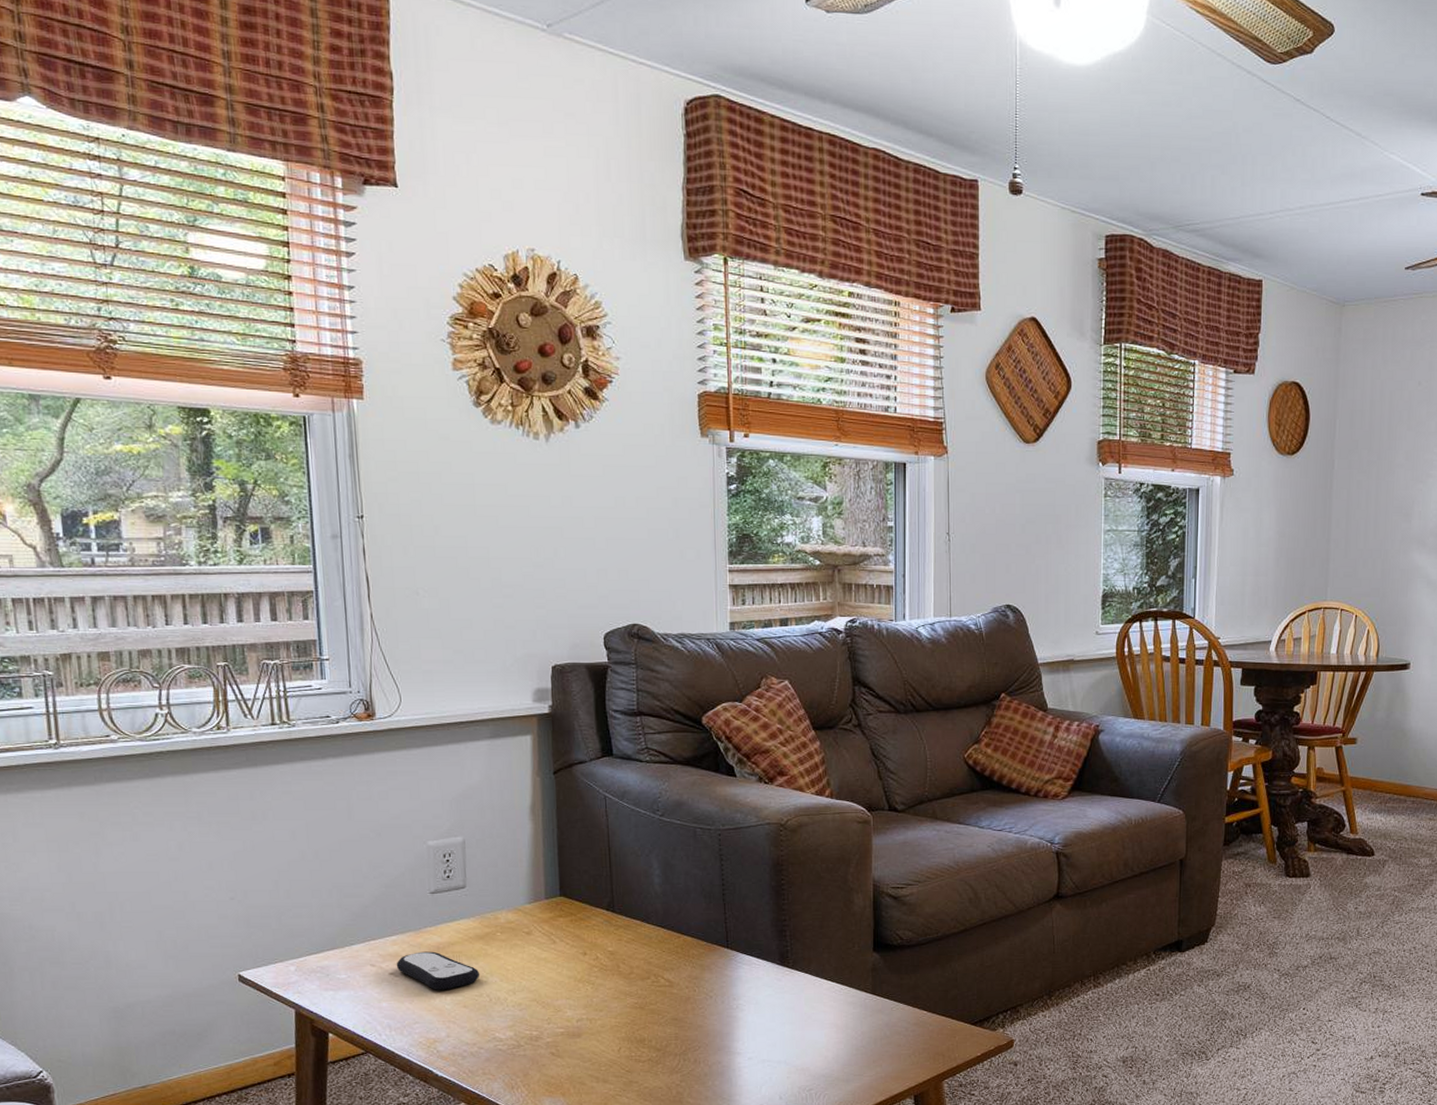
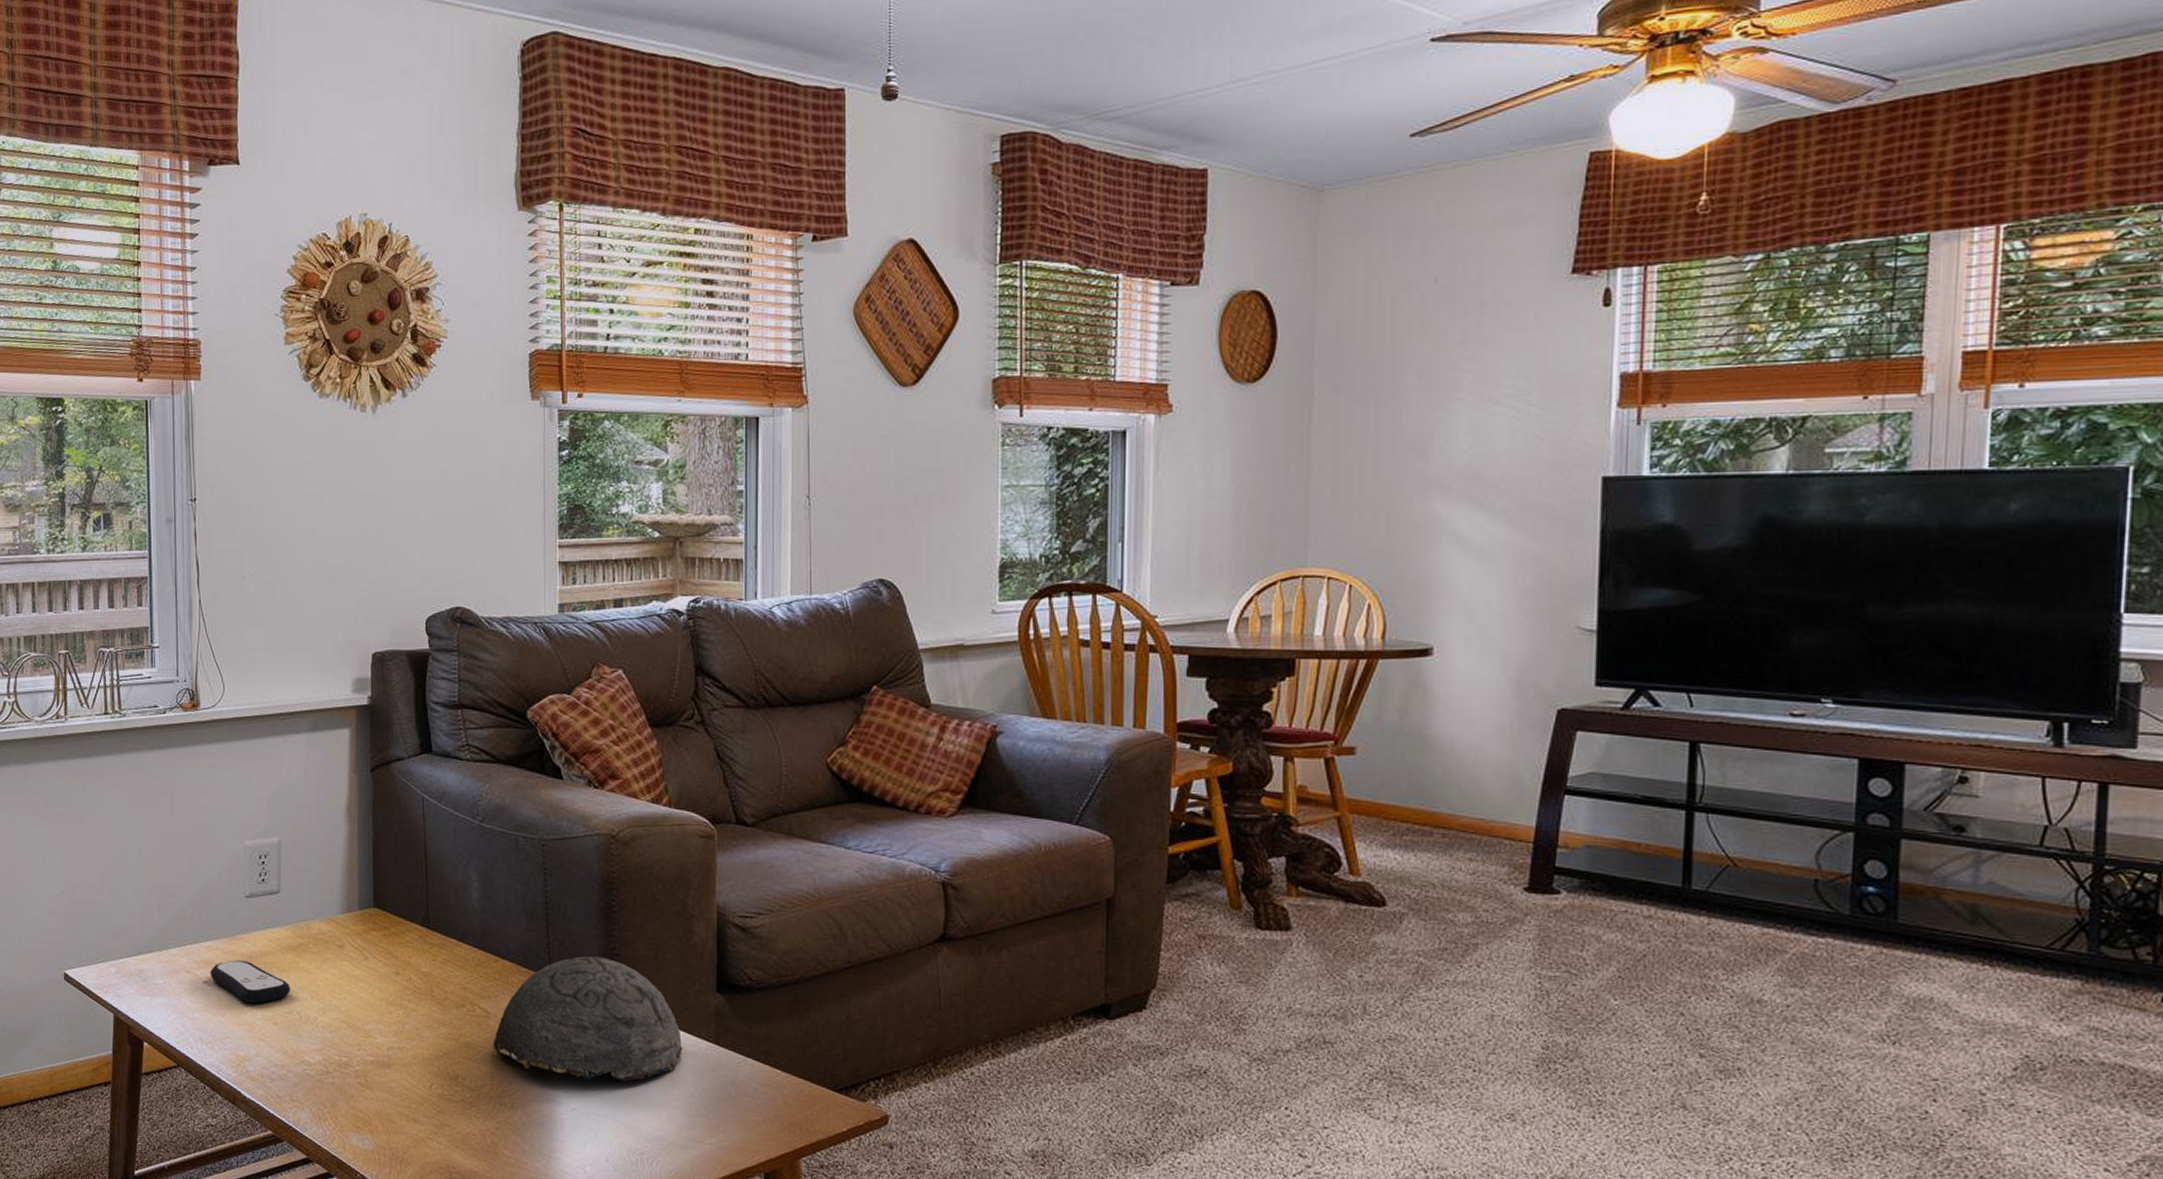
decorative bowl: none [676,928,845,1033] -> present [492,956,683,1082]

